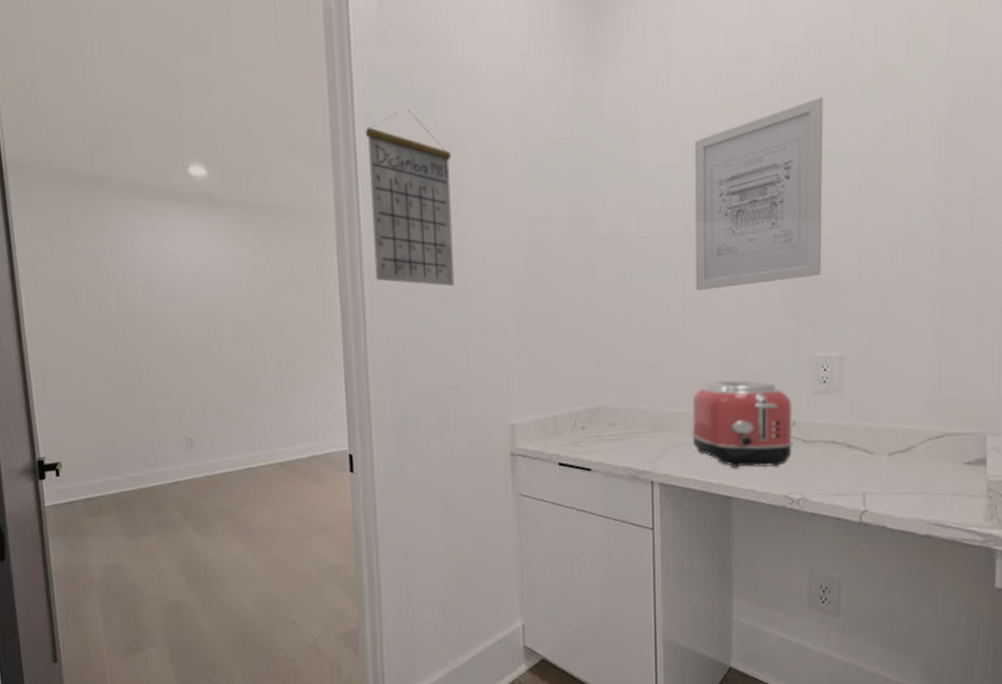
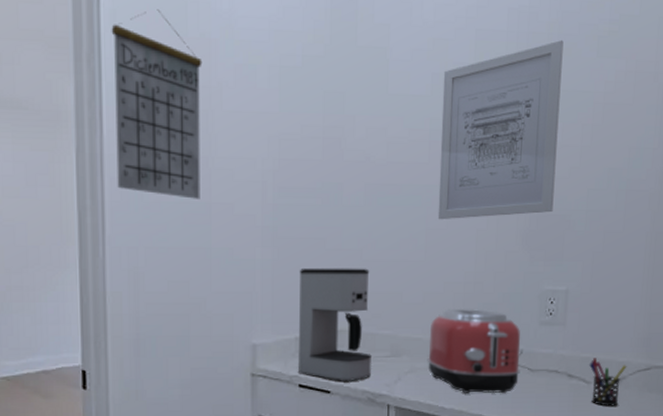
coffee maker: none [554,344,632,460] -> present [297,267,371,383]
pen holder: none [871,426,916,478] -> present [589,358,627,407]

